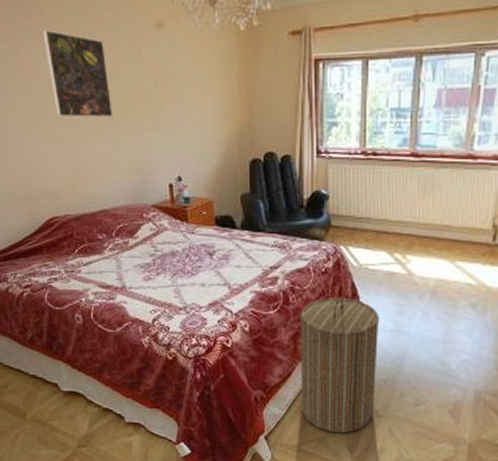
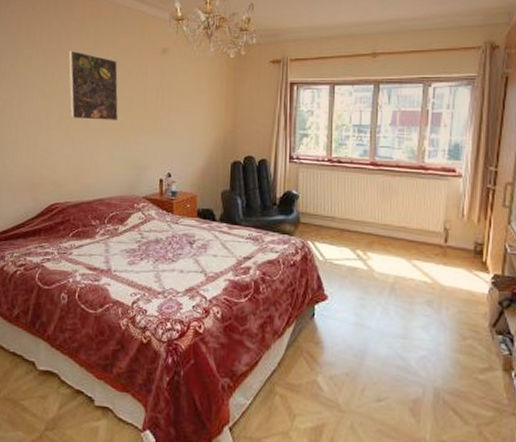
laundry hamper: present [300,297,380,434] -> none [267,288,343,428]

